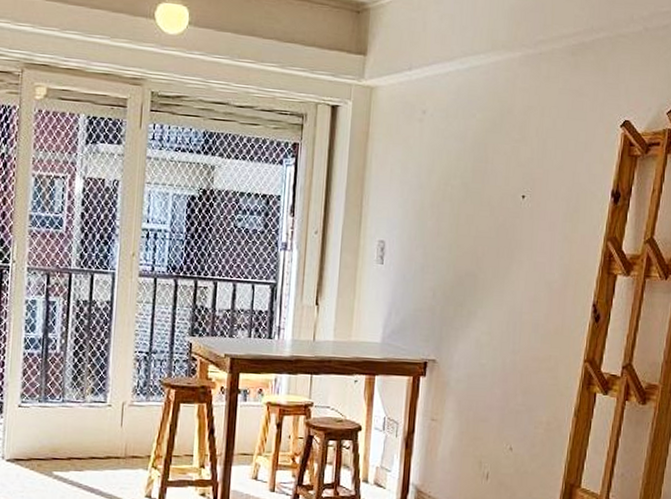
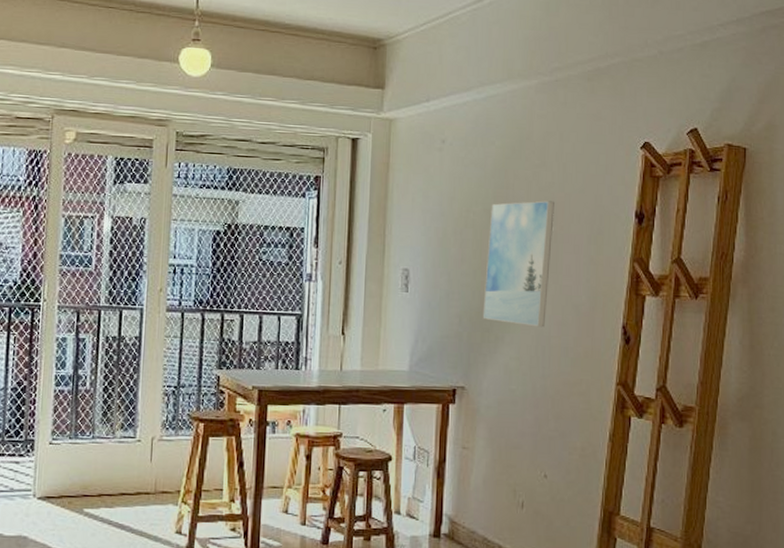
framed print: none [456,176,532,303] -> present [482,200,554,328]

